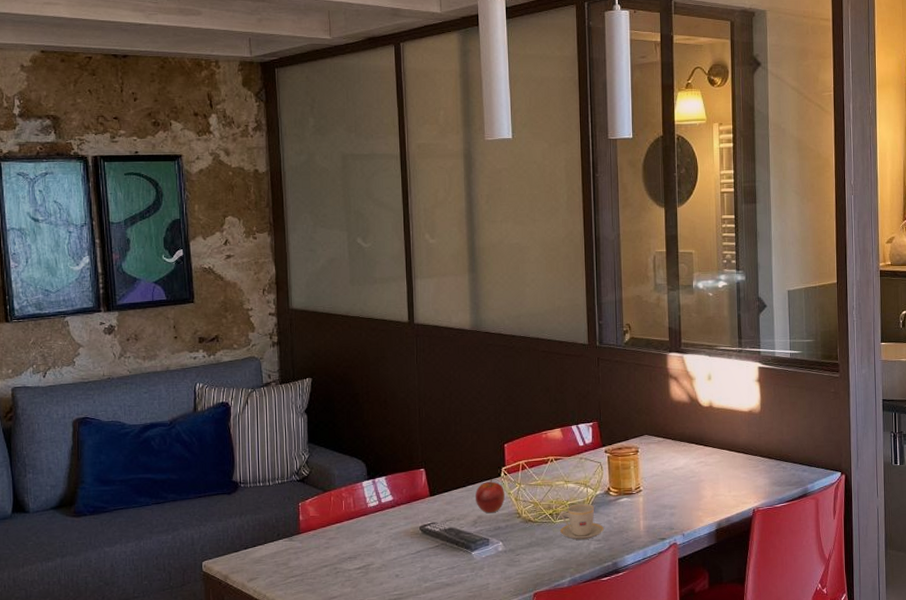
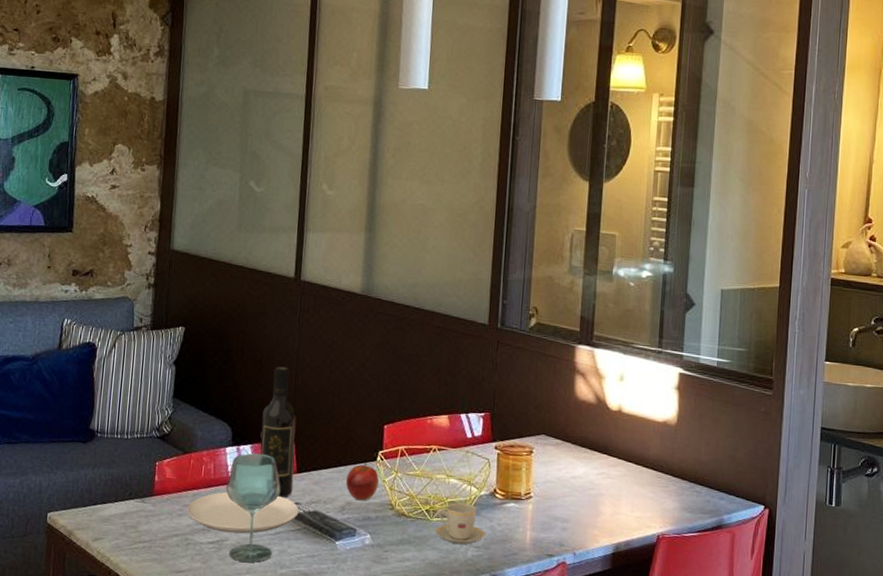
plate: none [332,518,435,558] -> present [187,491,299,534]
wine glass: none [366,483,417,581] -> present [225,453,281,562]
wine bottle: none [391,403,428,521] -> present [259,366,297,498]

